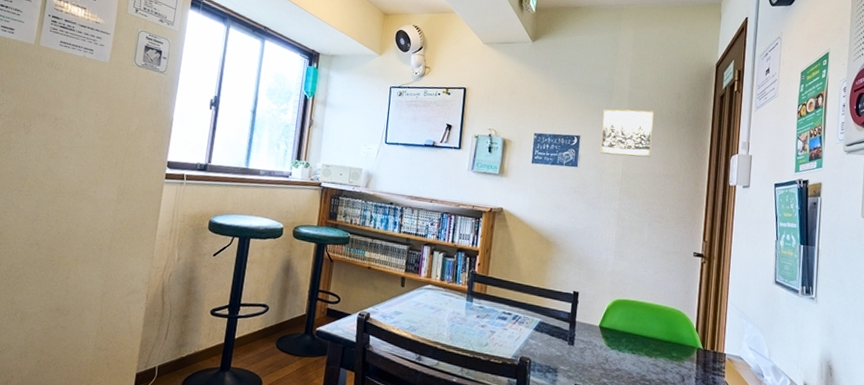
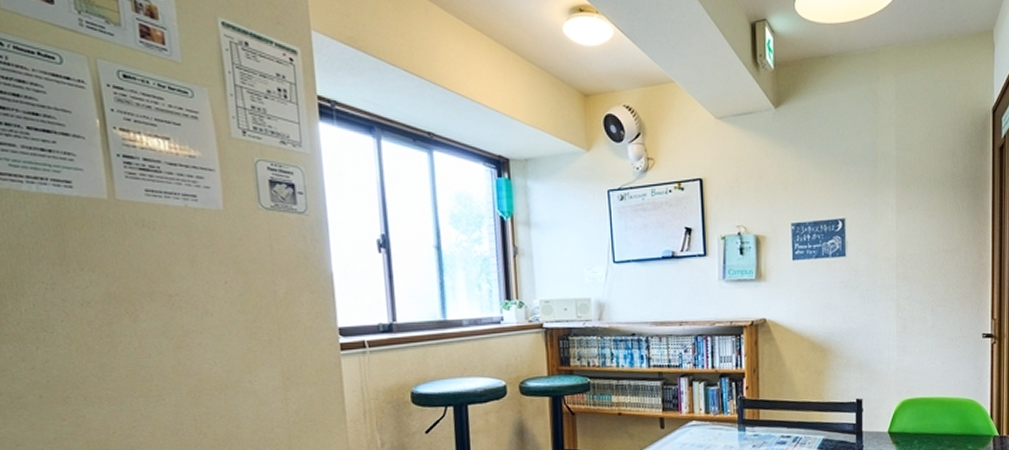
wall art: present [600,109,654,158] -> none [869,176,927,237]

